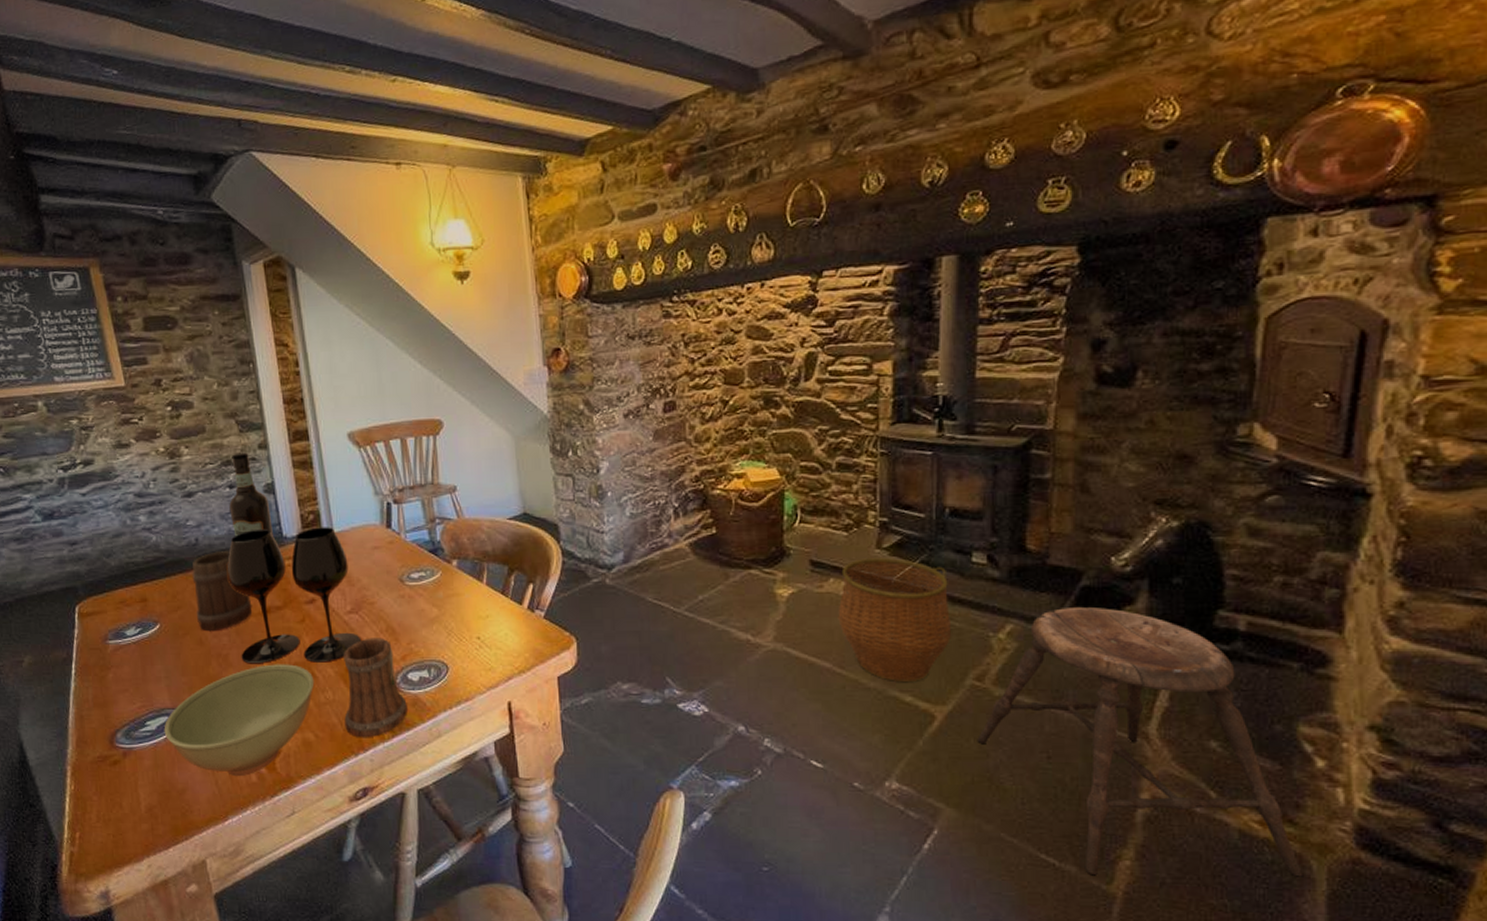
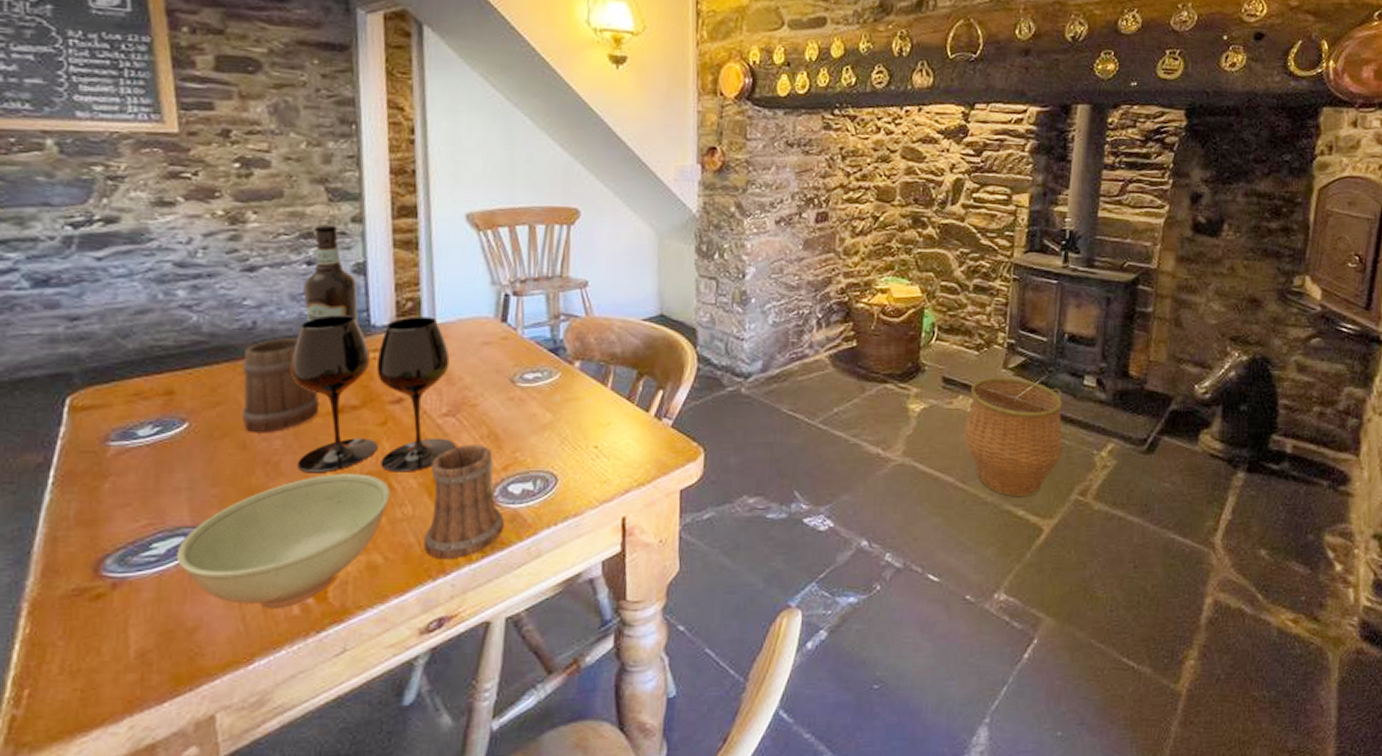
stool: present [977,606,1302,877] -> none [1077,428,1321,675]

